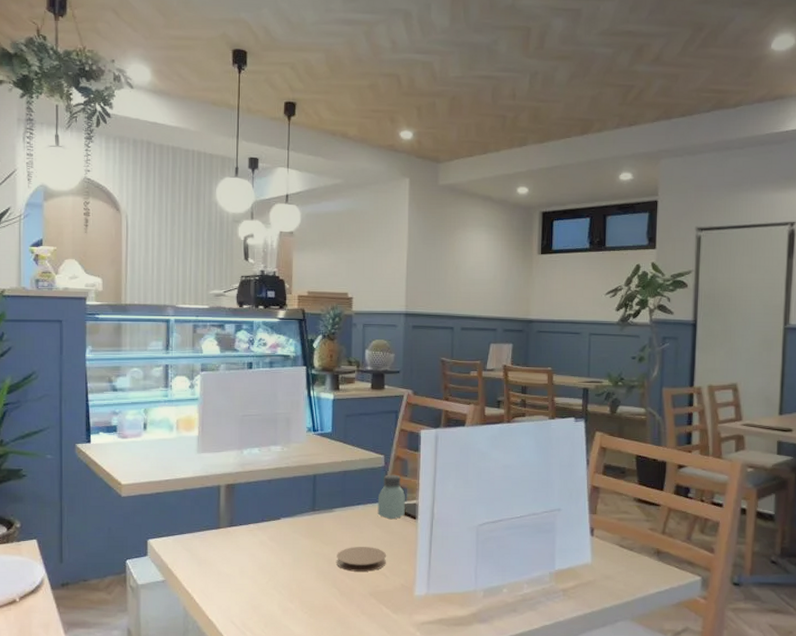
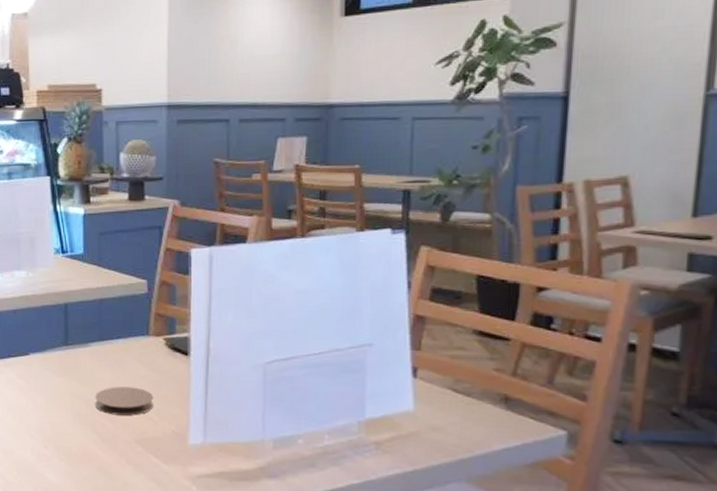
saltshaker: present [377,474,405,520] -> none [141,302,174,356]

